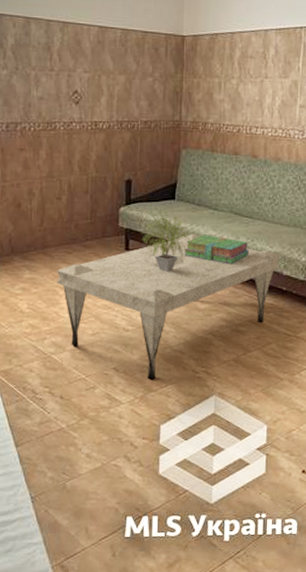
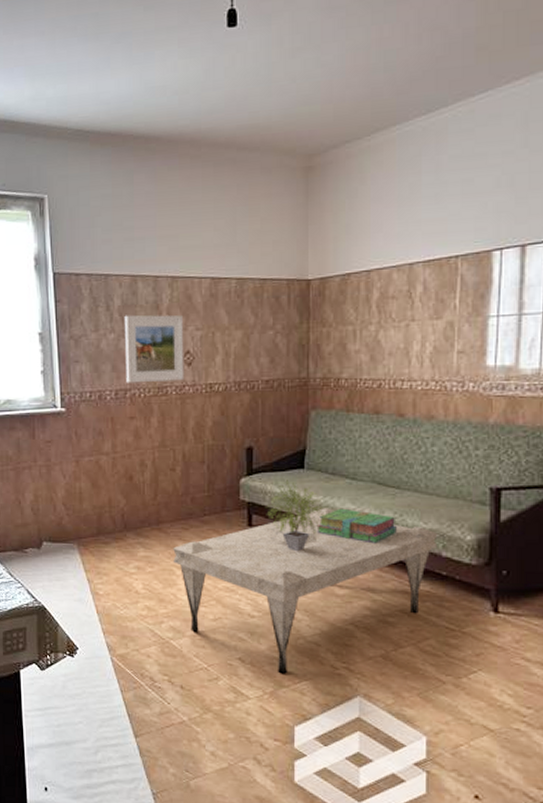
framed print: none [16,53,73,118] -> present [124,315,184,383]

